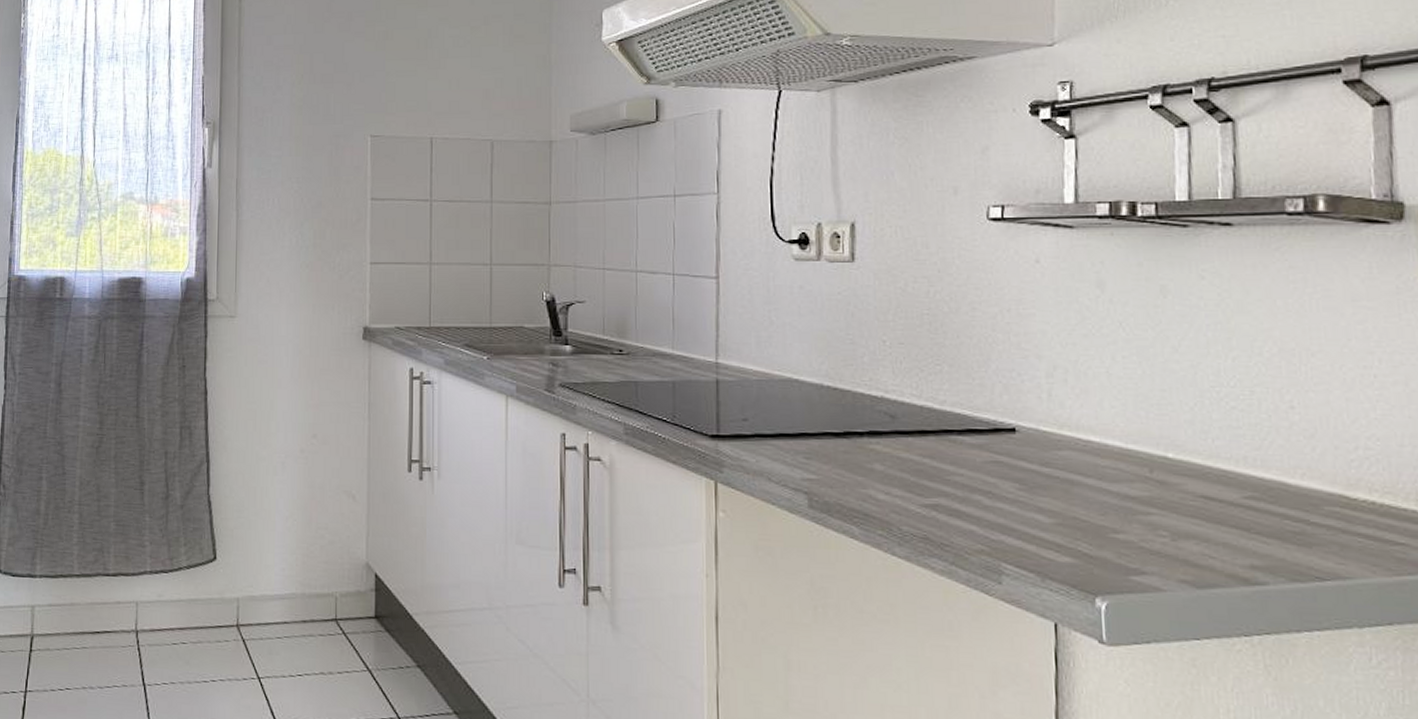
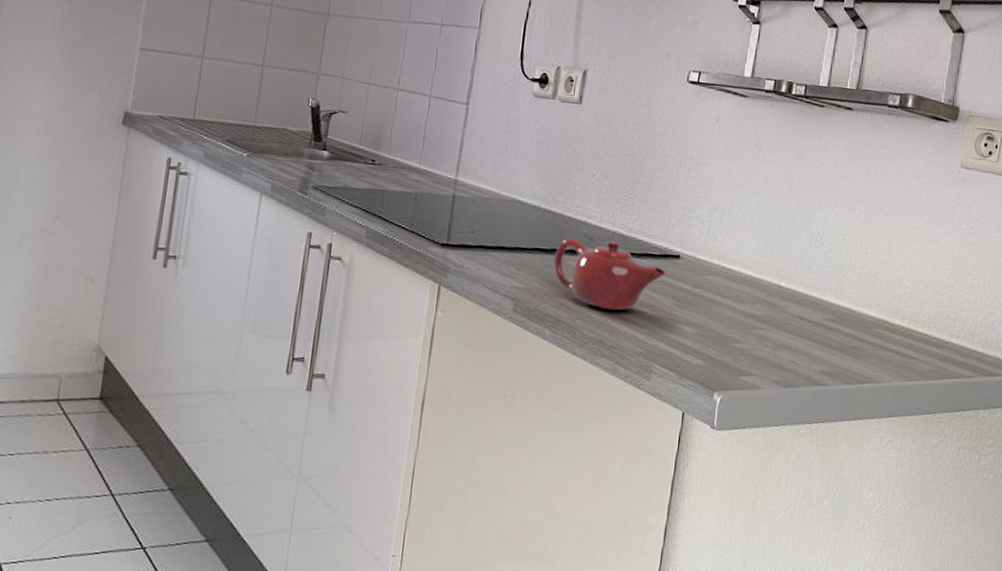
teapot: none [850,418,1000,501] -> present [553,238,666,311]

